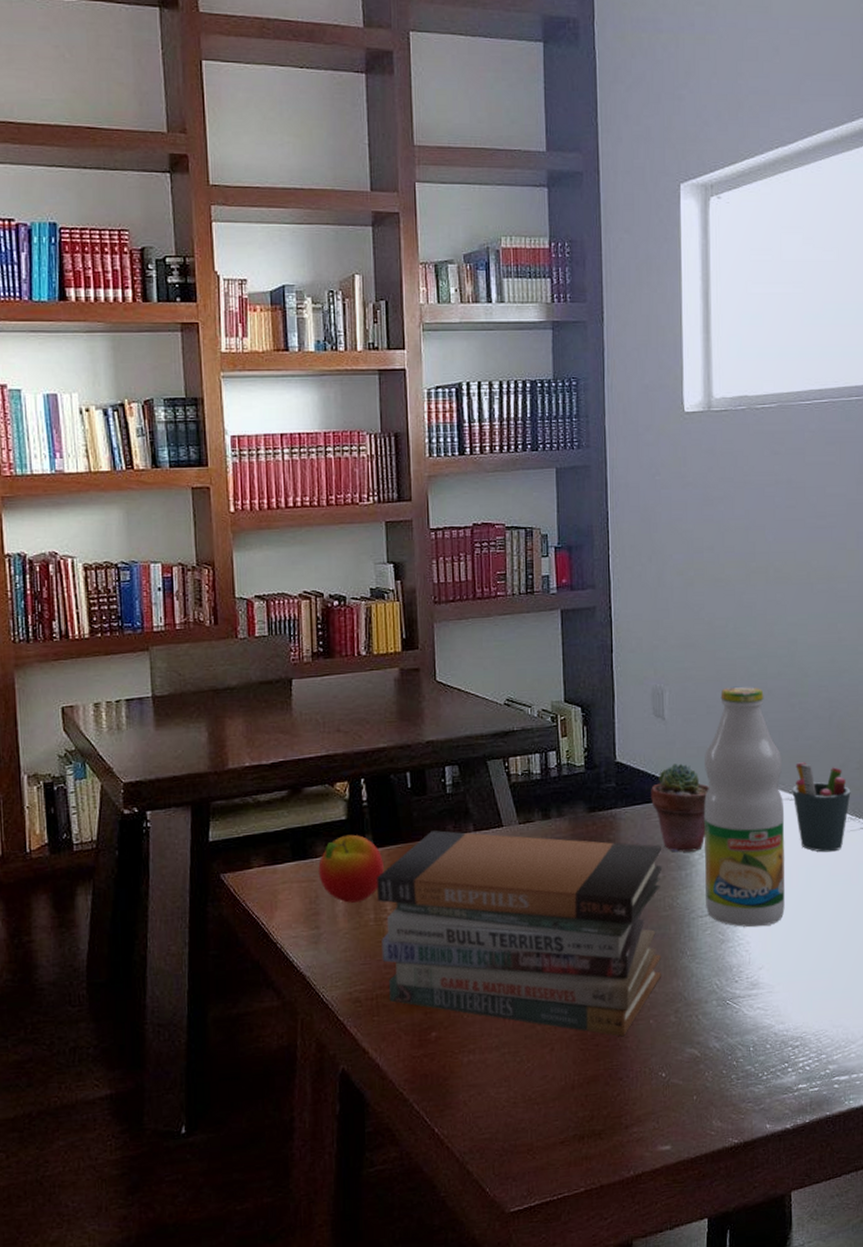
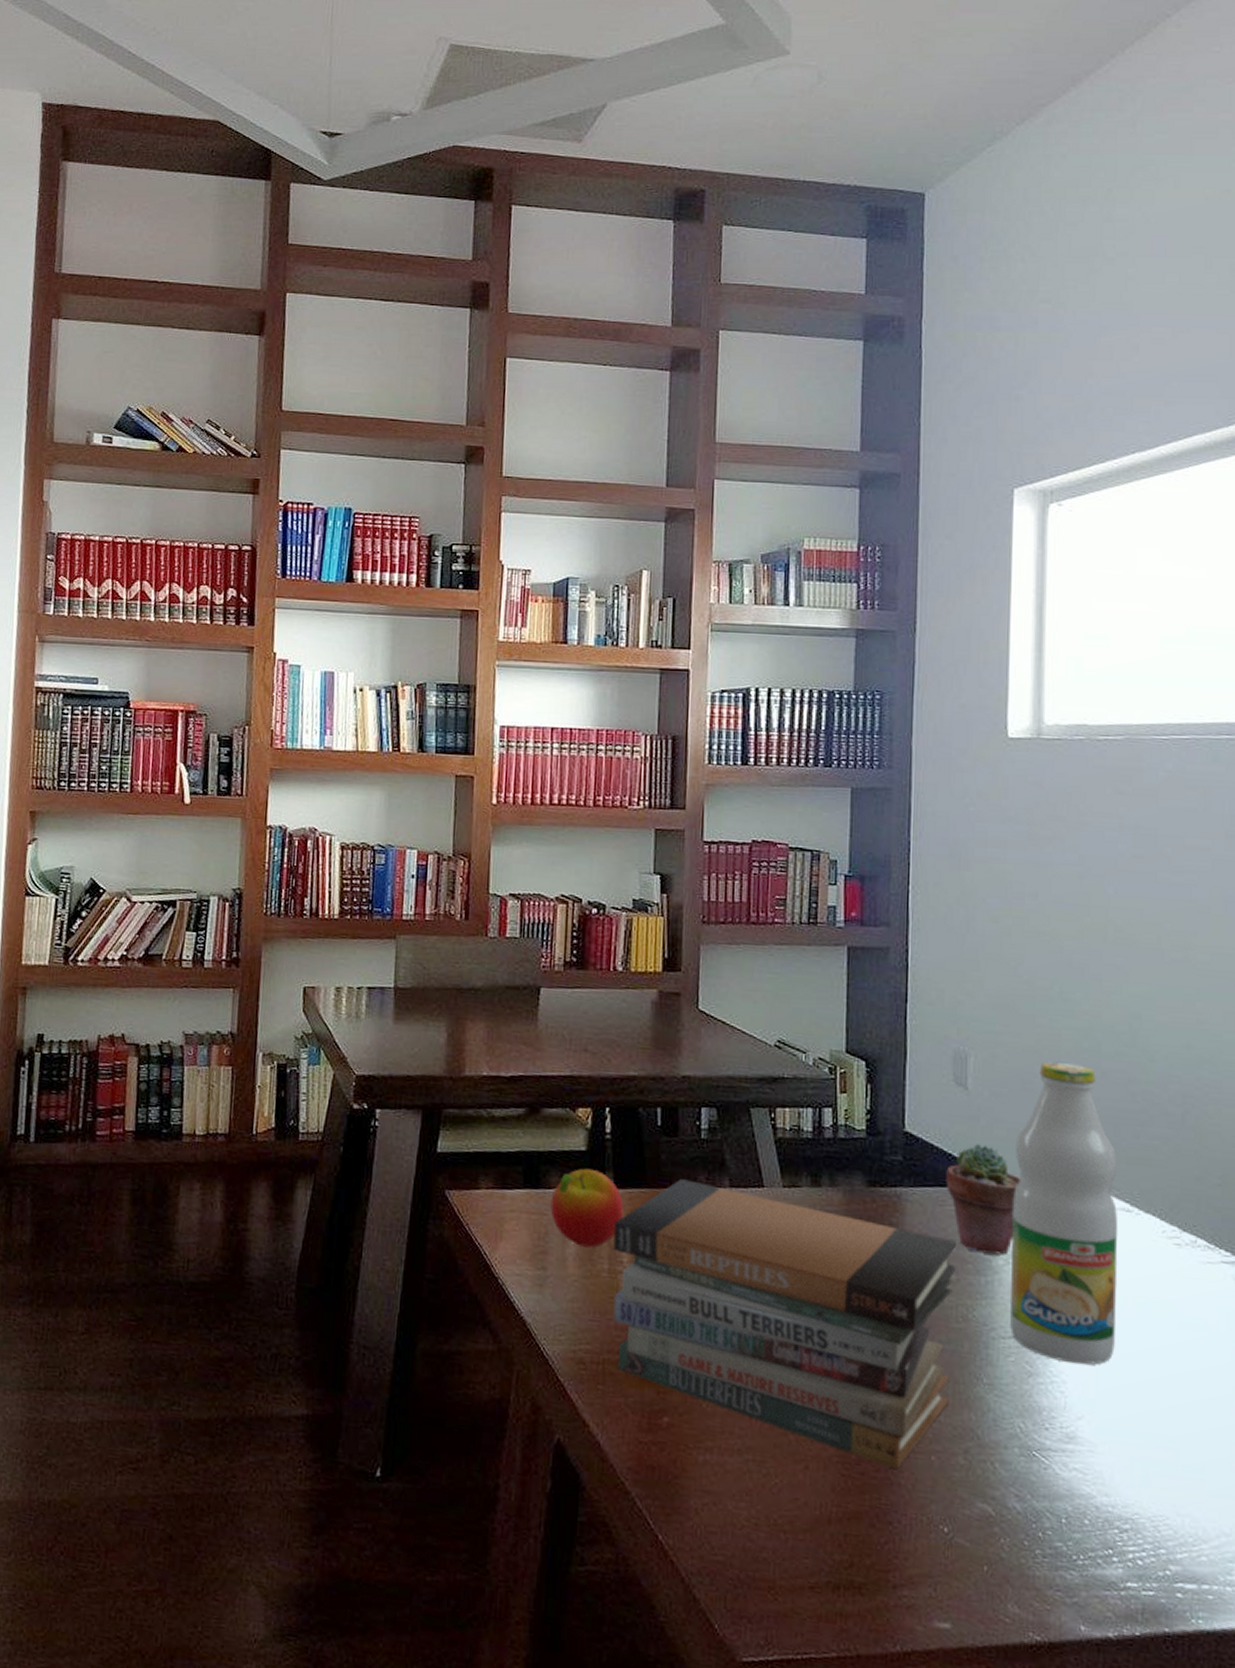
pen holder: present [792,762,851,852] -> none [1129,1166,1209,1286]

